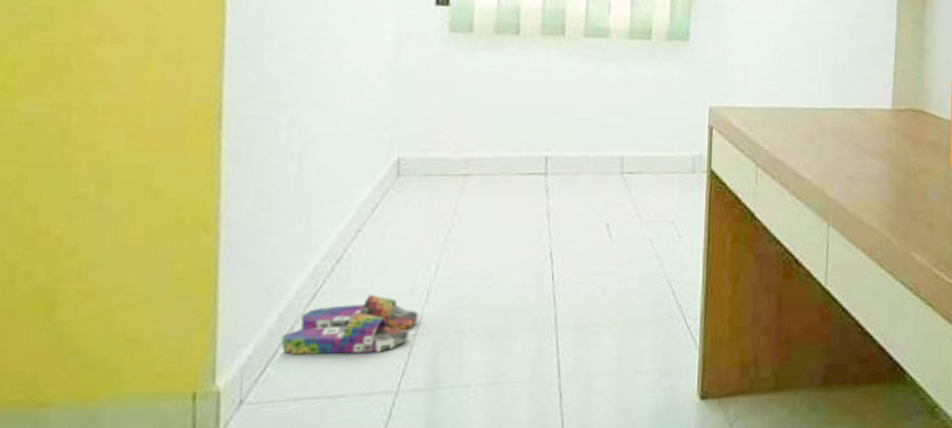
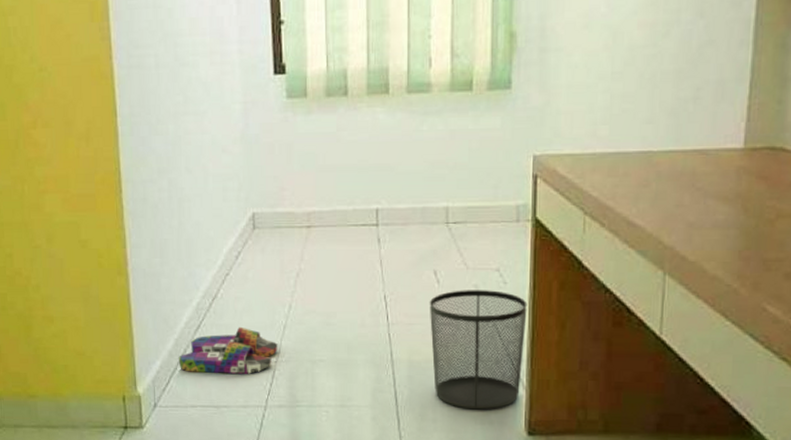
waste bin: none [599,244,702,376] -> present [429,290,528,410]

